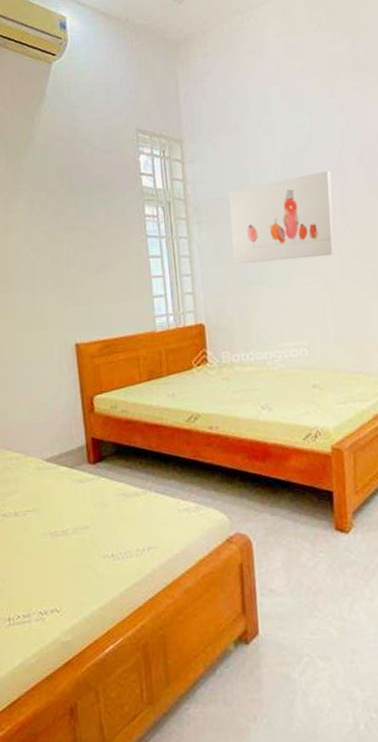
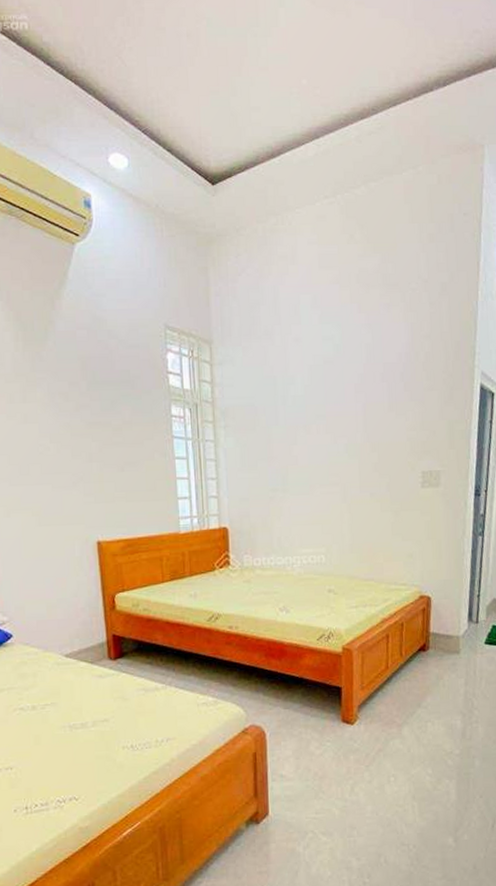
wall art: present [228,170,335,265] -> none [256,385,356,472]

